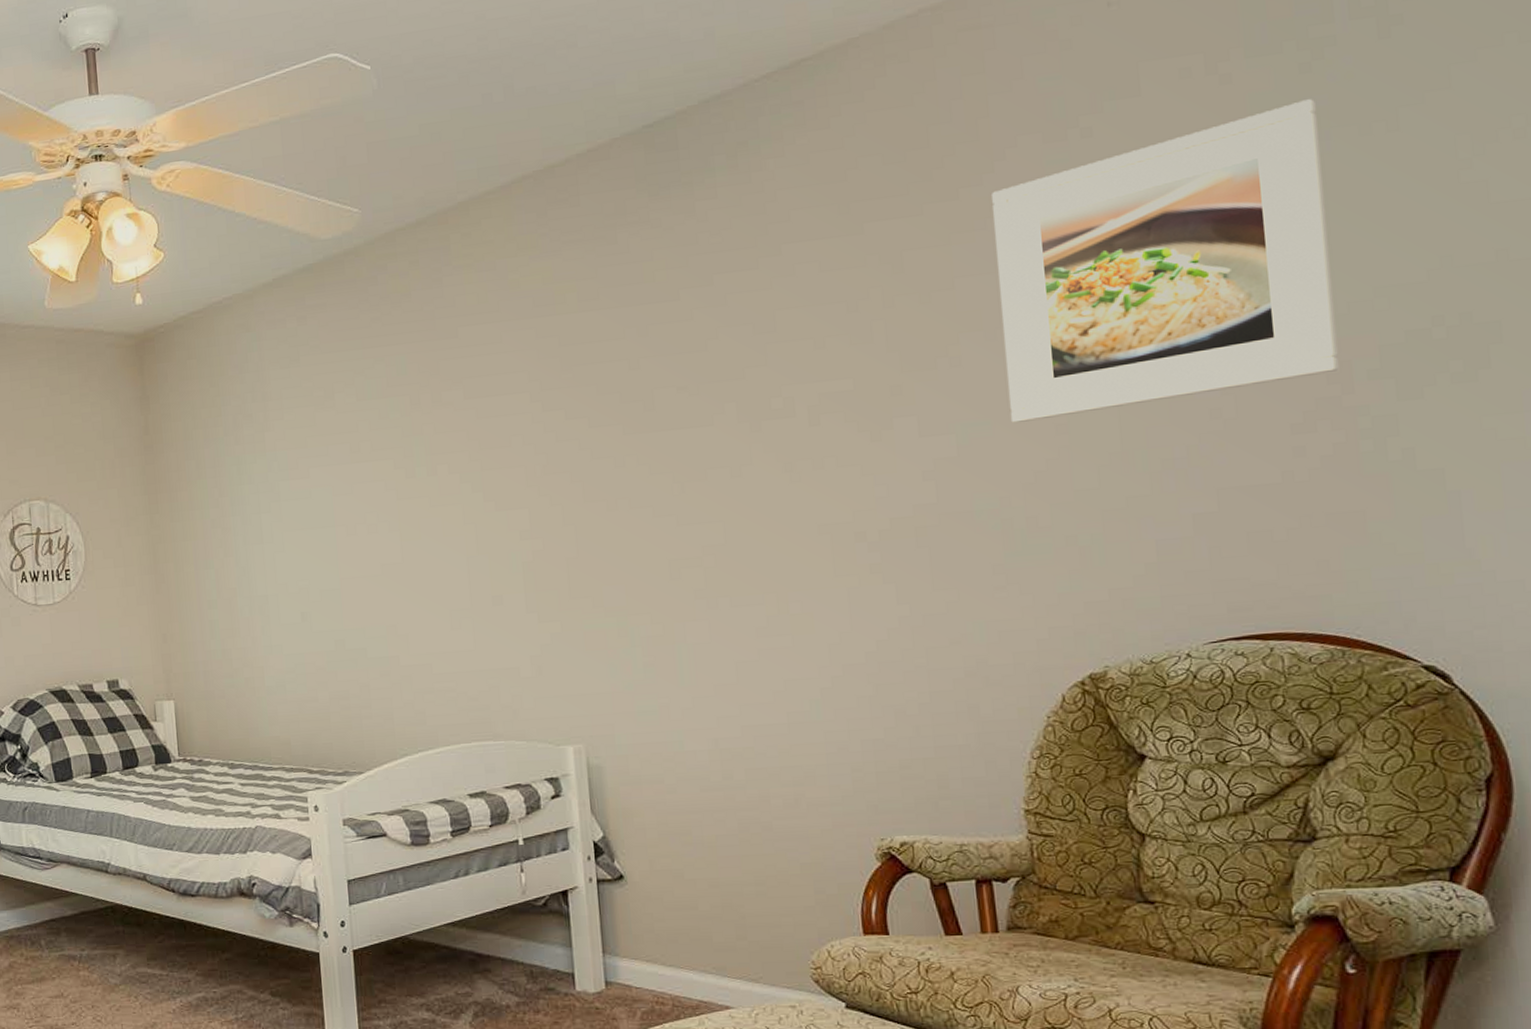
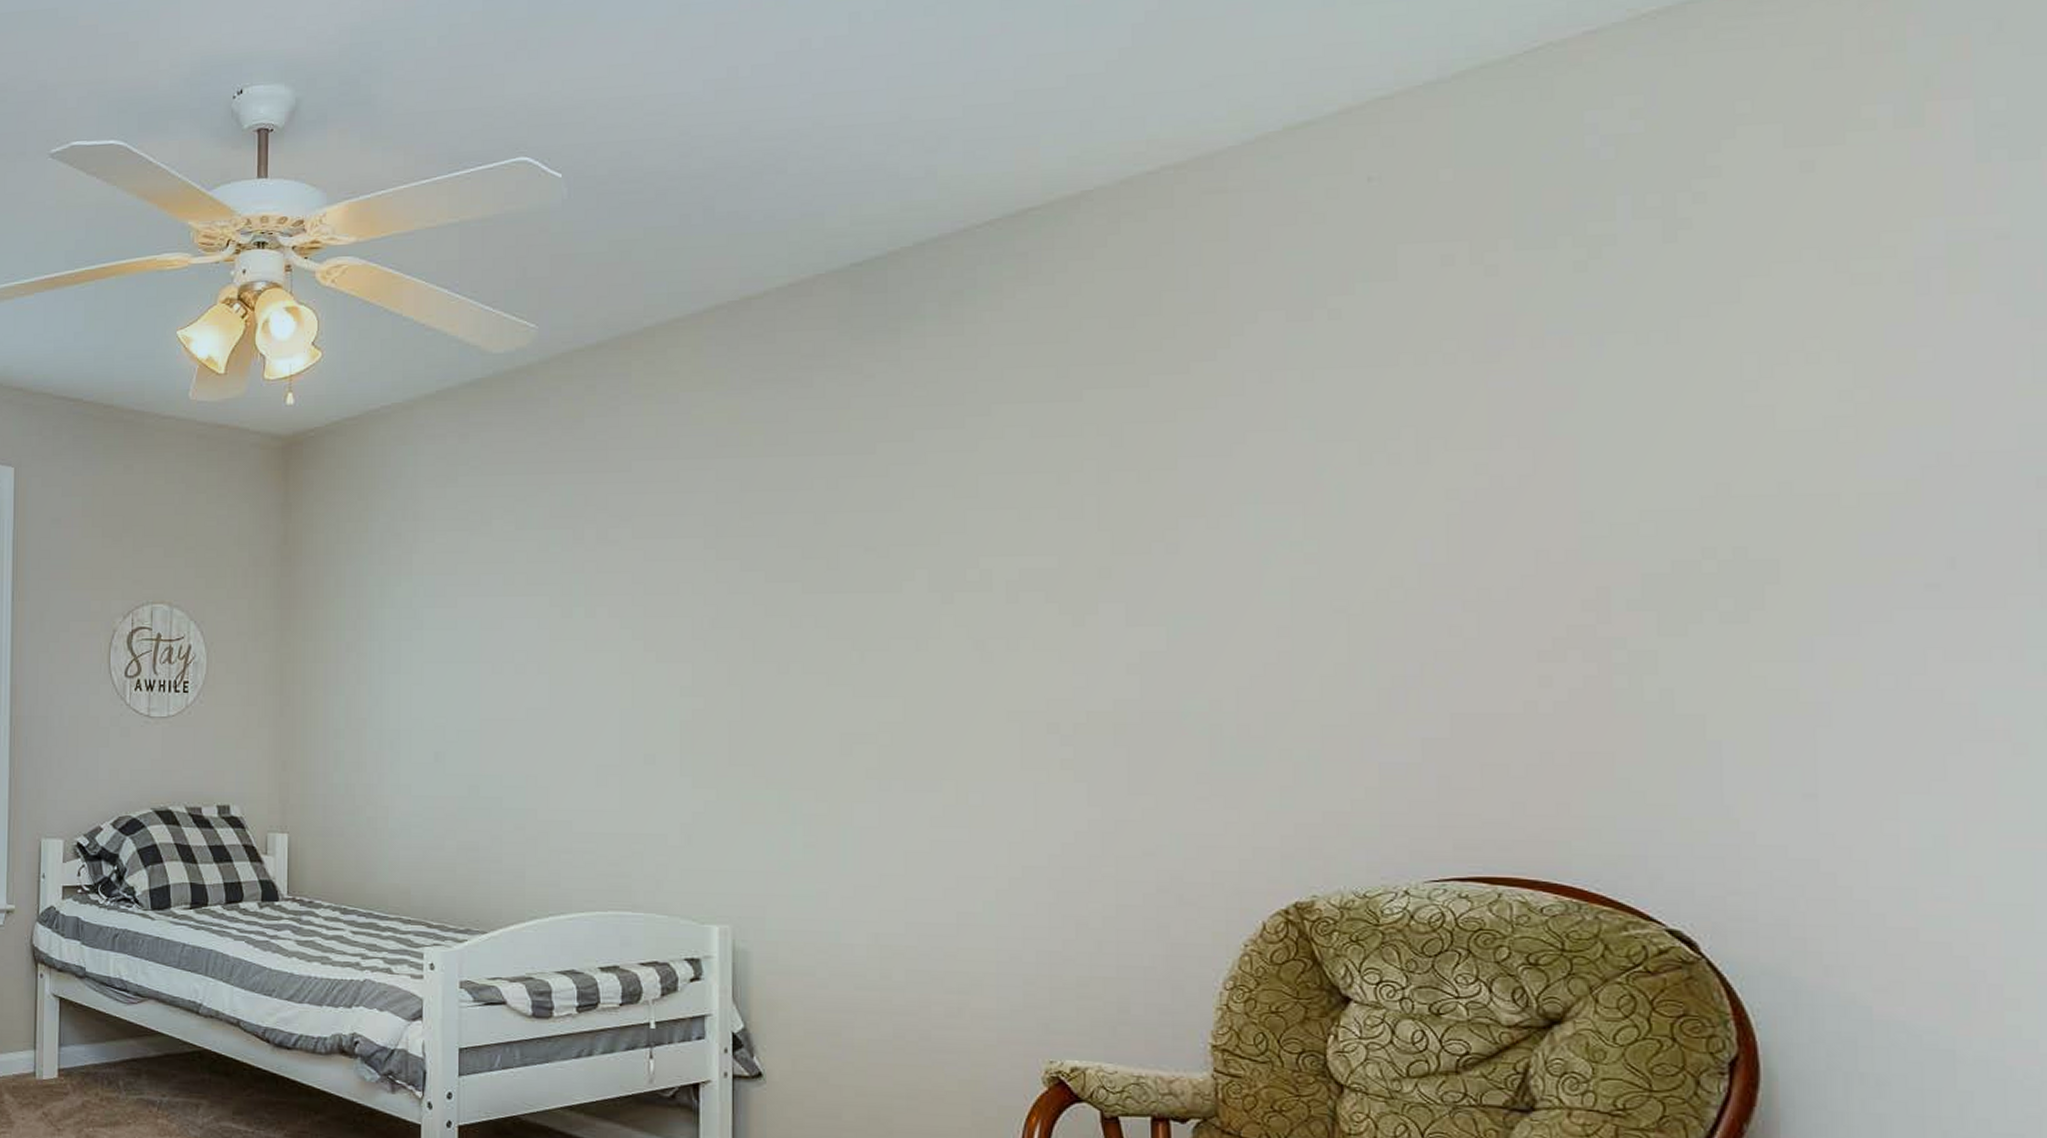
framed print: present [992,99,1339,423] -> none [1226,300,1596,620]

